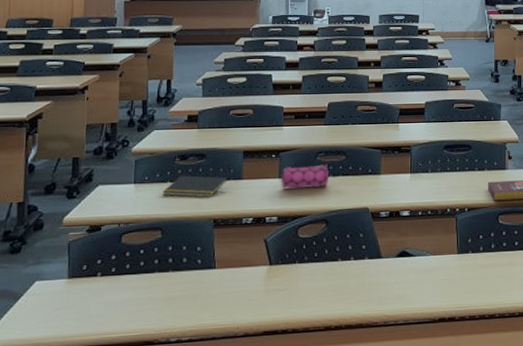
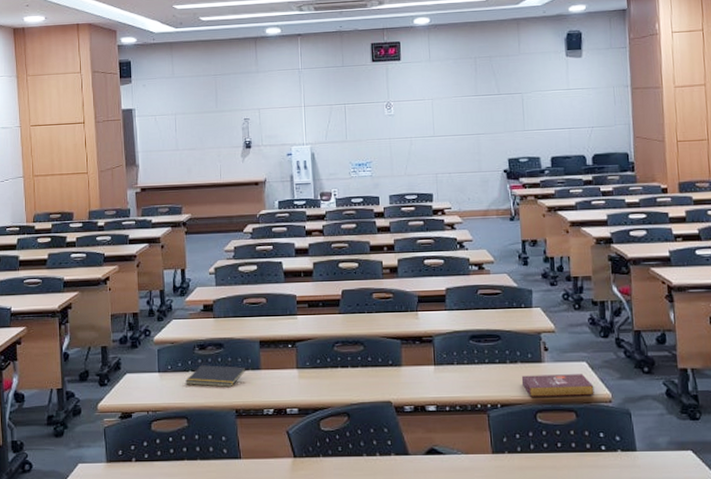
pencil case: present [281,164,329,189] -> none [299,355,348,380]

